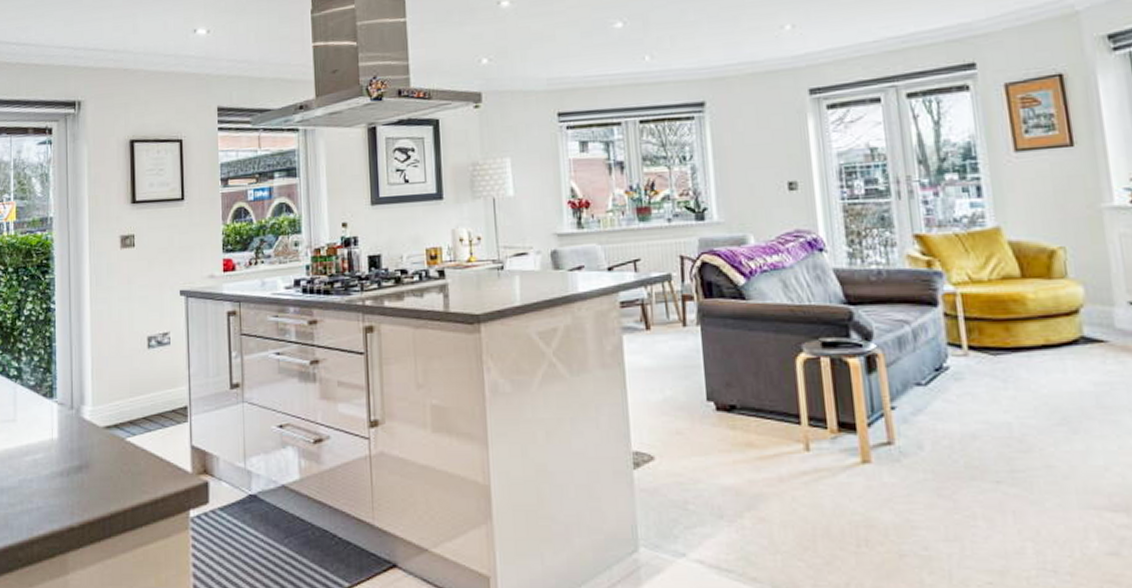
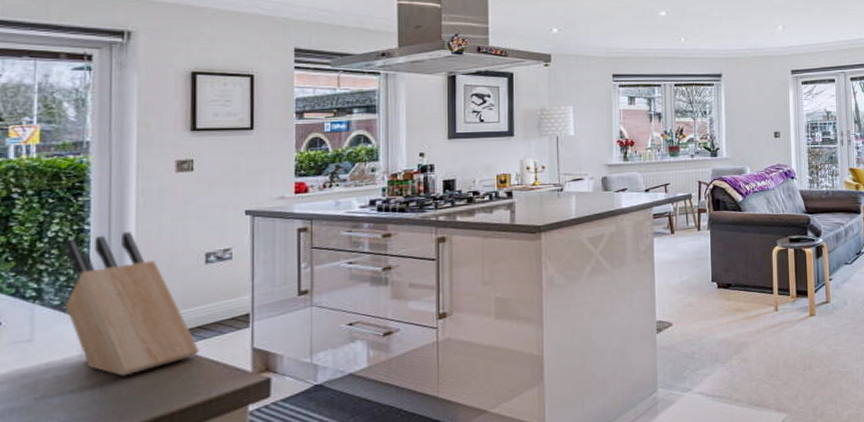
knife block: none [37,312,146,465] -> present [65,232,200,376]

